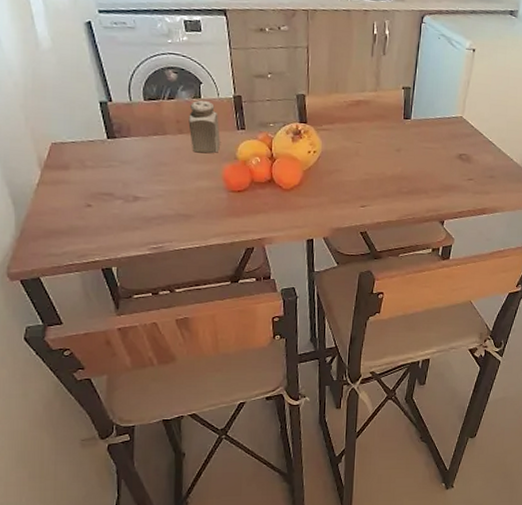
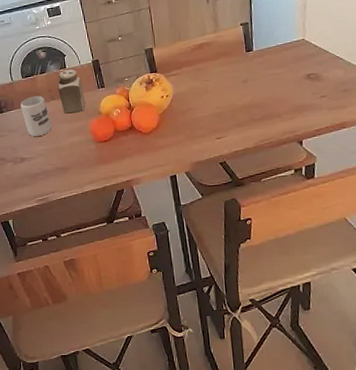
cup: none [139,124,176,175] -> present [20,95,52,137]

